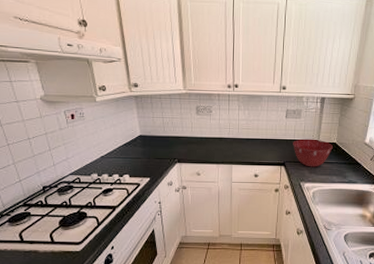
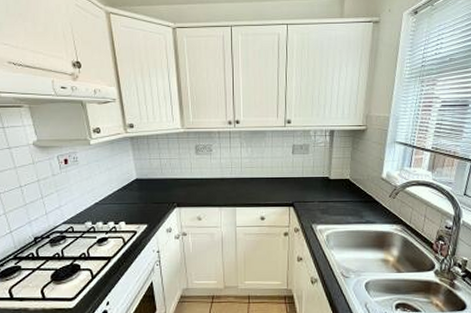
mixing bowl: present [293,138,333,167] -> none [301,176,346,207]

